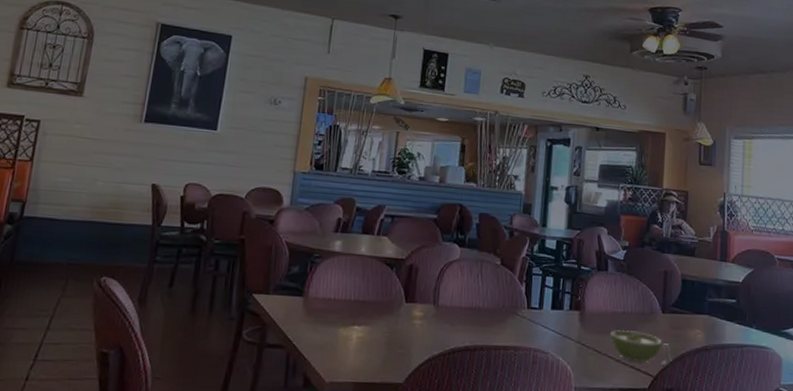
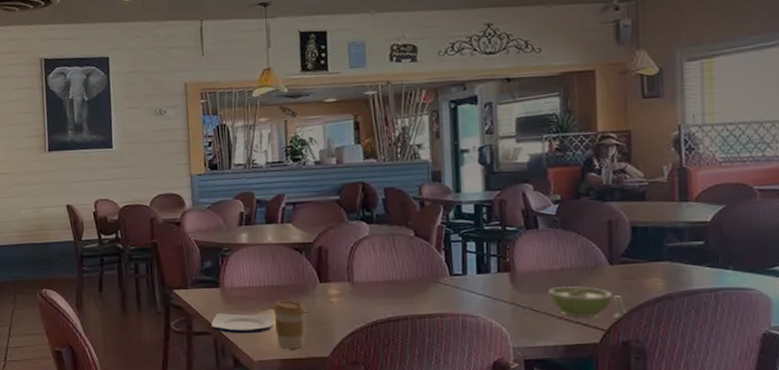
plate: none [287,324,354,351] -> present [211,313,274,334]
coffee cup: none [353,317,388,372] -> present [273,300,306,349]

